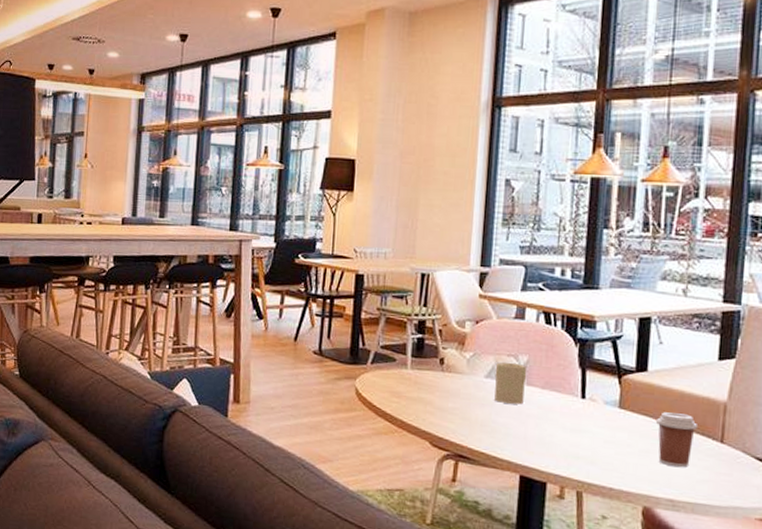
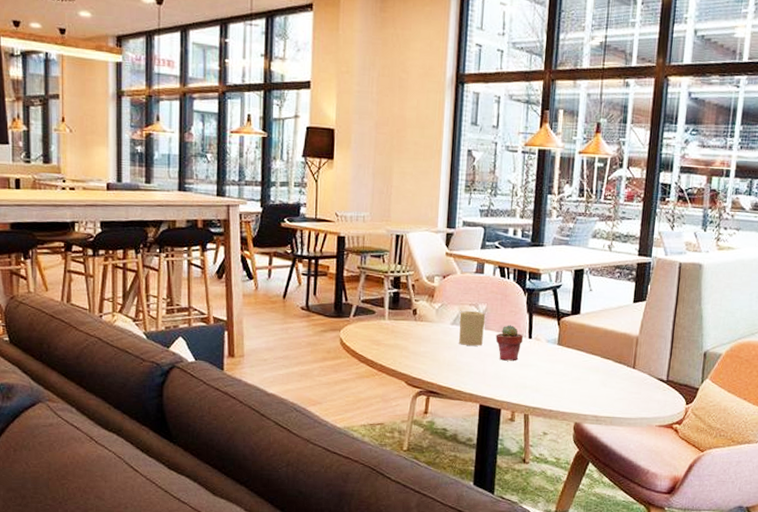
potted succulent: none [539,381,574,425] -> present [495,325,523,361]
coffee cup: present [655,412,699,468] -> none [585,346,617,390]

